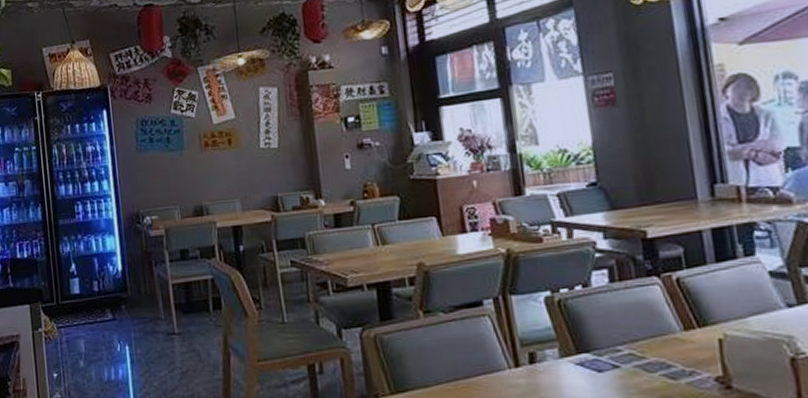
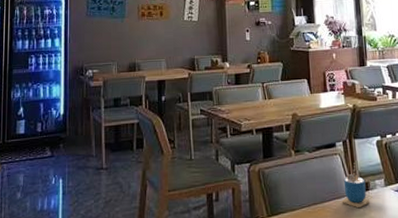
cup: none [496,325,538,385] -> present [342,162,370,207]

